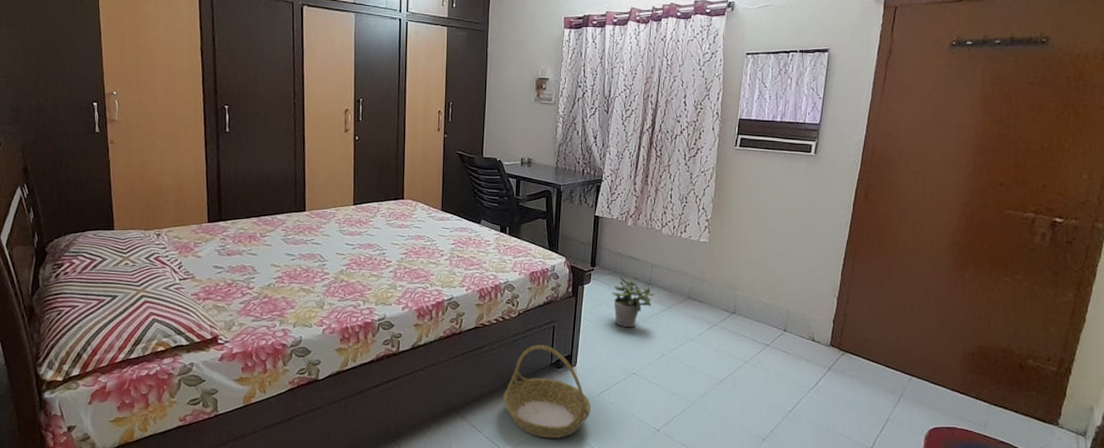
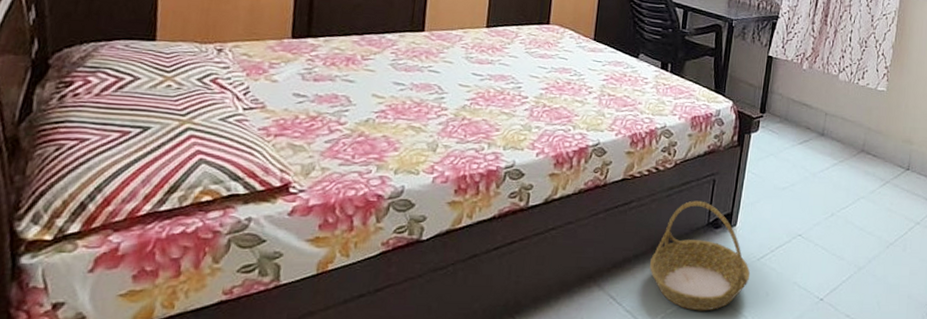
potted plant: present [612,277,655,328] -> none [781,126,827,183]

